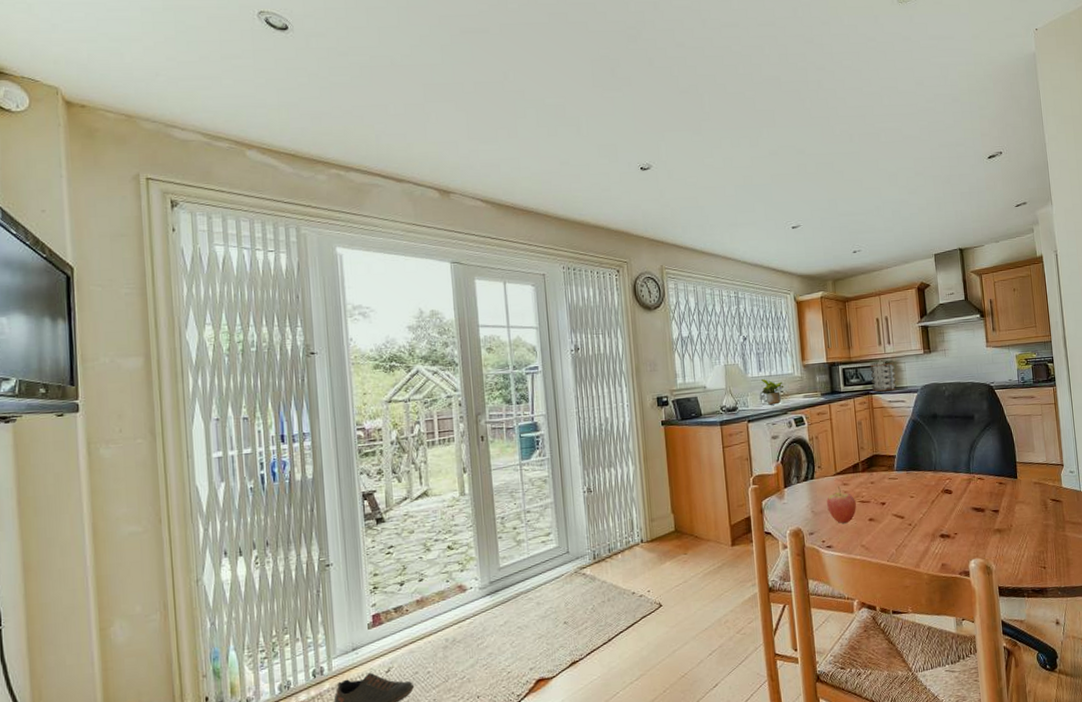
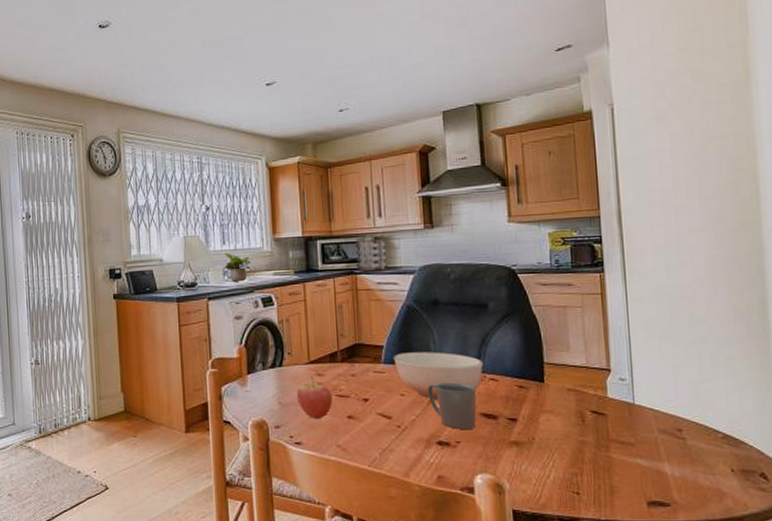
bowl: none [903,458,973,499] -> present [393,351,484,399]
mug: none [931,483,969,523] -> present [428,382,477,429]

